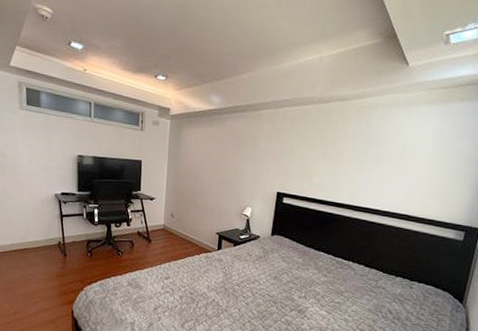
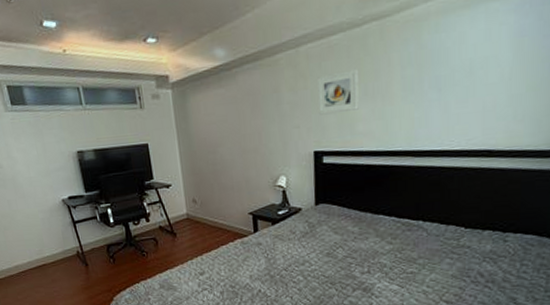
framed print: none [285,134,321,166] -> present [318,69,359,115]

